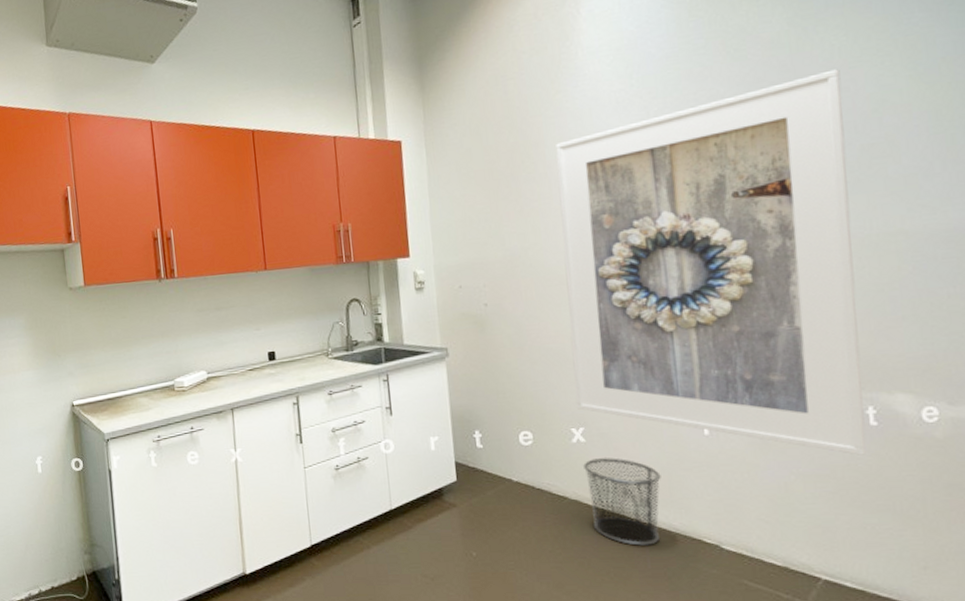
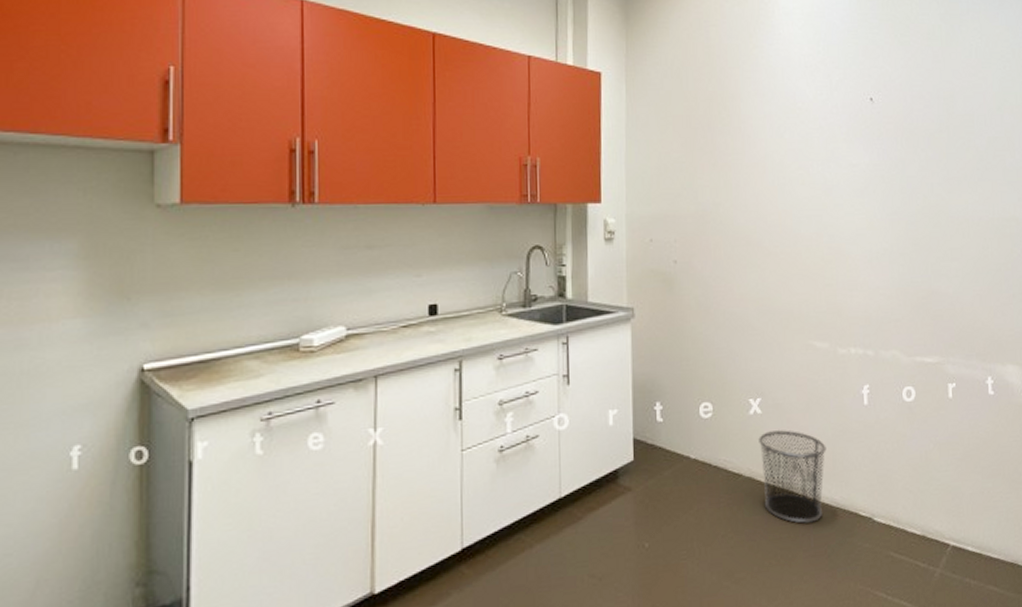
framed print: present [556,69,866,456] -> none [750,67,986,423]

